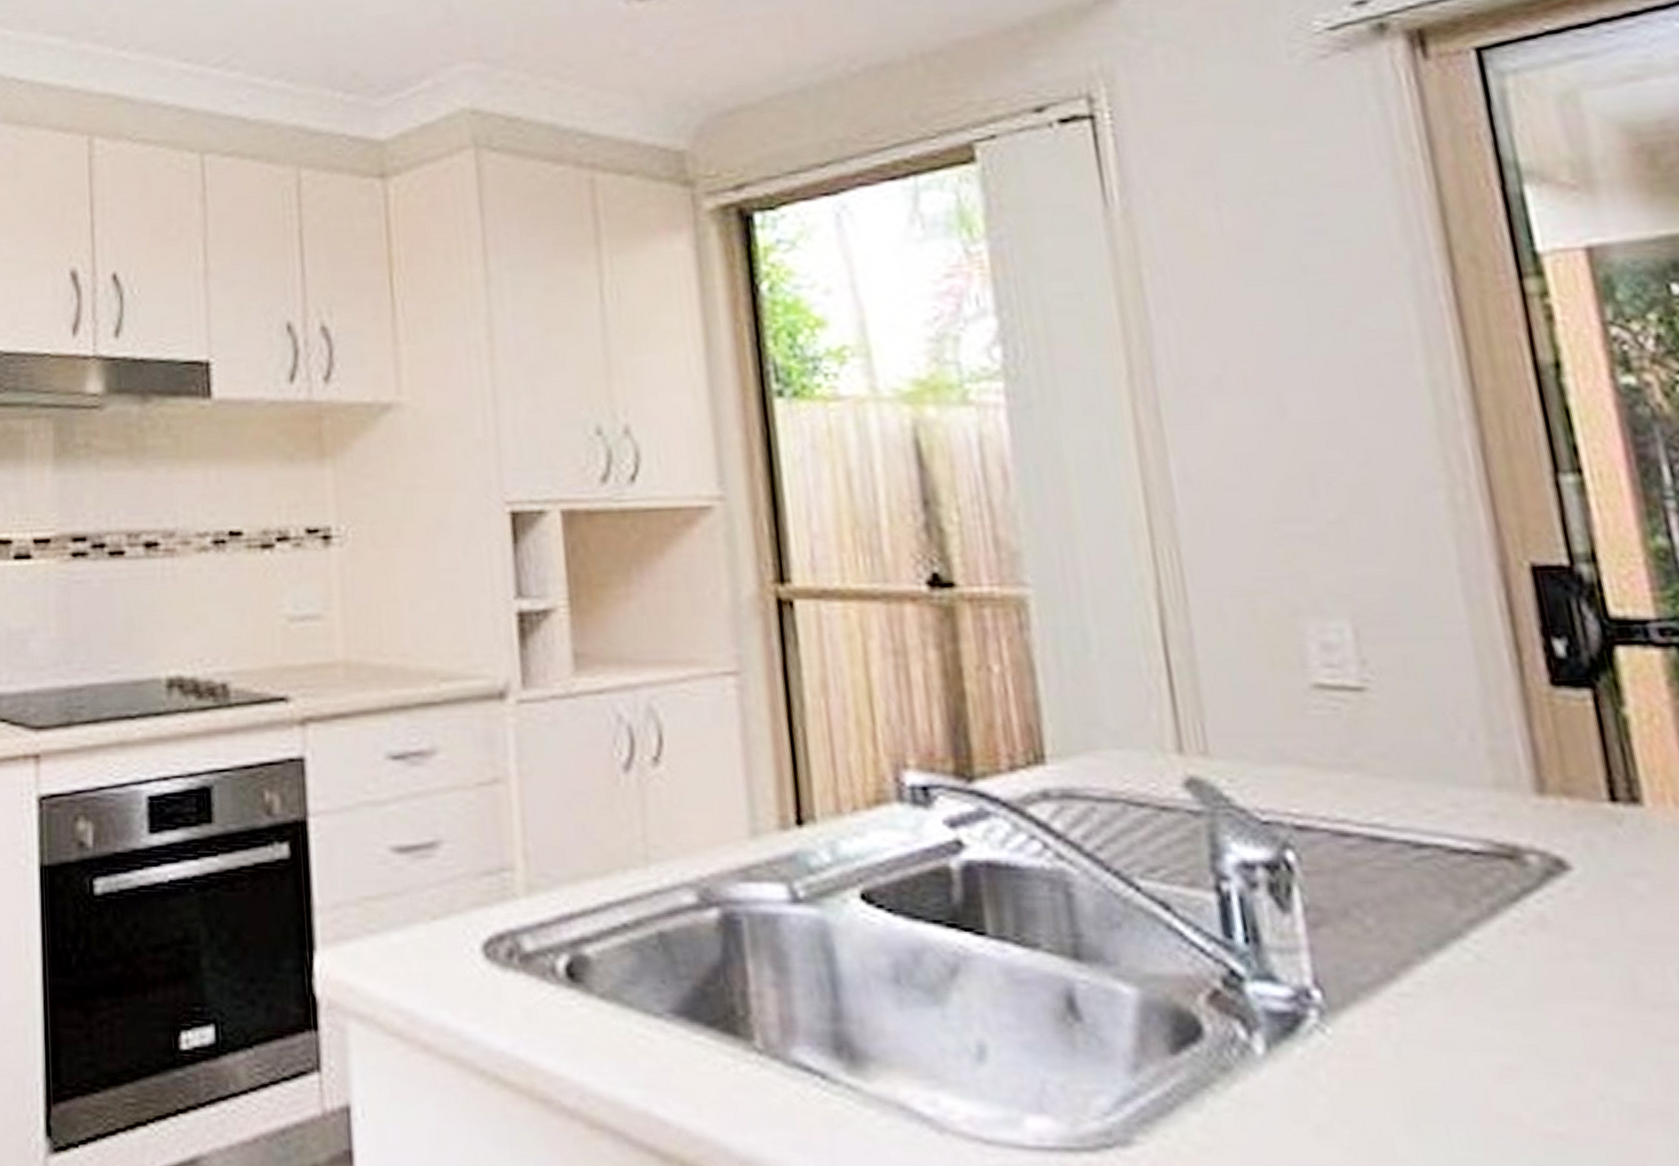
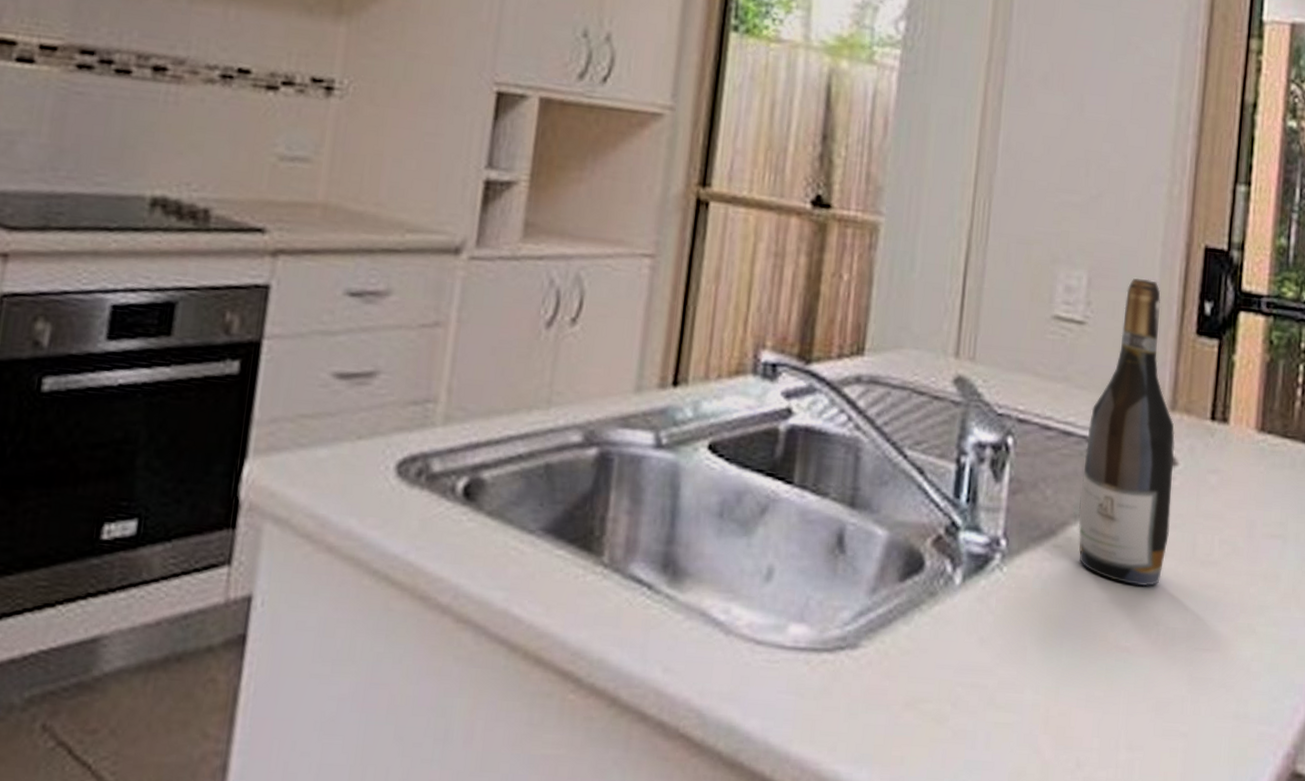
wine bottle: none [1407,619,1590,1045] -> present [1078,277,1175,587]

